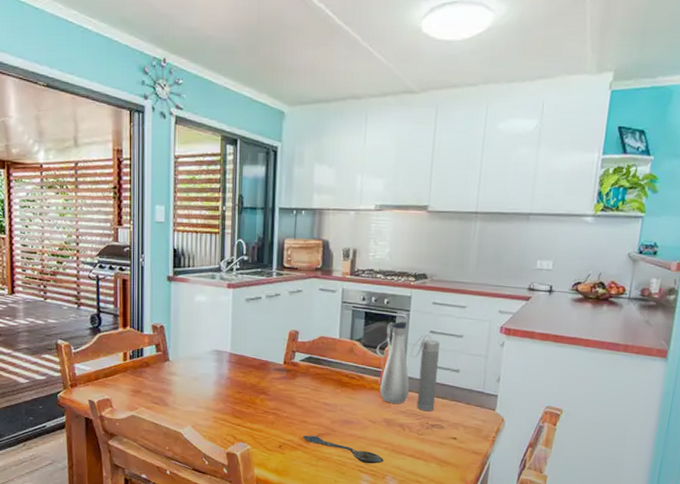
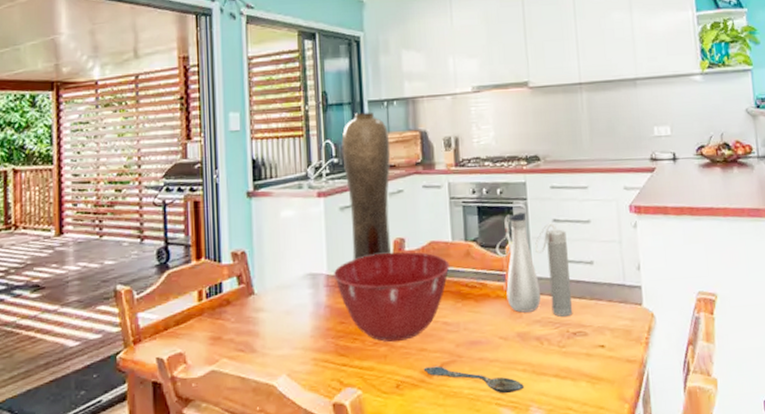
mixing bowl: none [235,341,335,413] -> present [333,251,450,342]
vase: none [252,217,295,344] -> present [341,112,392,260]

